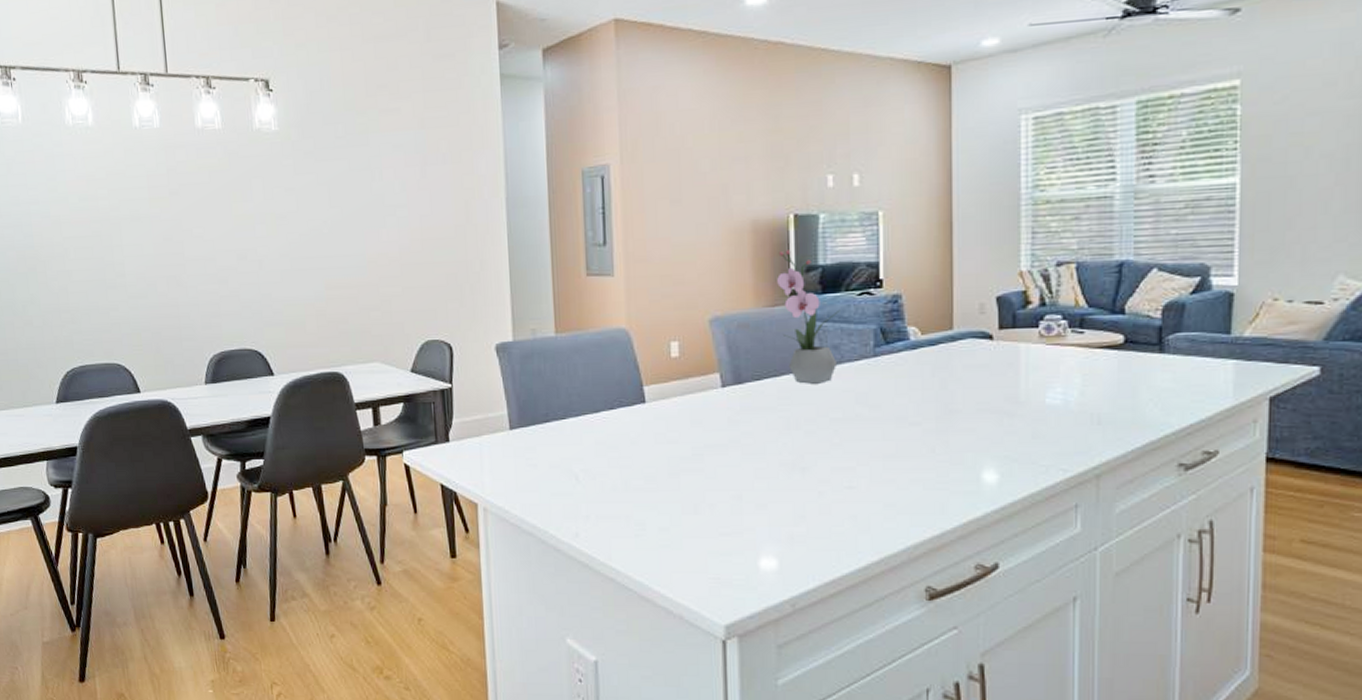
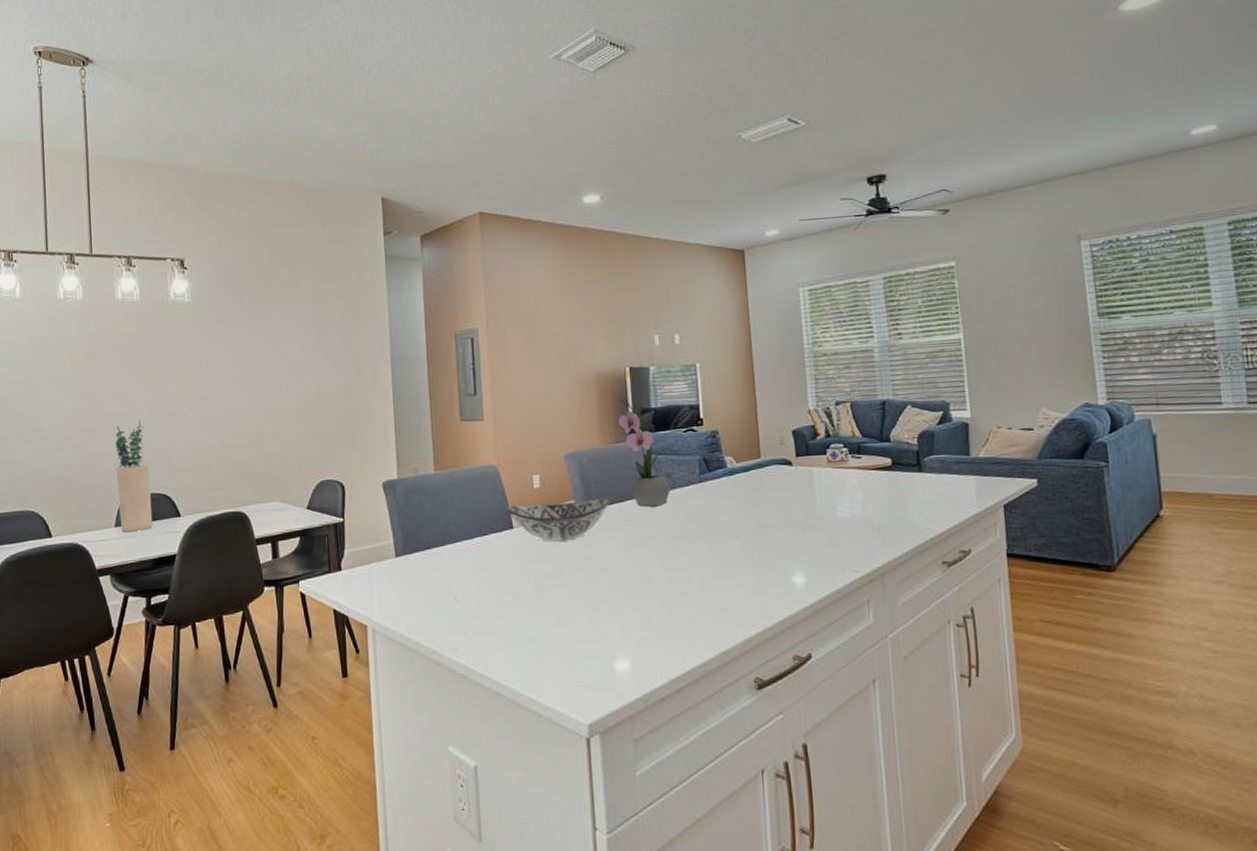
vase: none [201,267,245,392] -> present [115,420,153,534]
decorative bowl: none [638,371,762,420] -> present [506,498,610,542]

